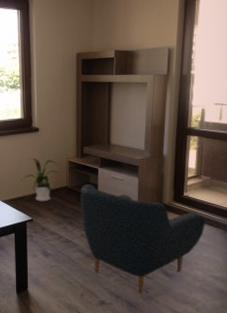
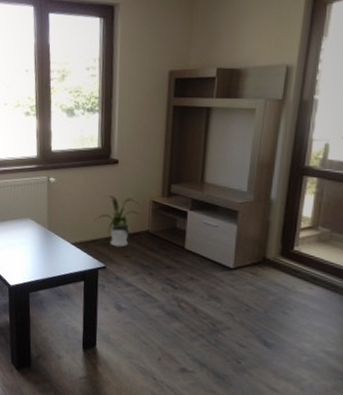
armchair: present [80,183,206,294] -> none [163,228,321,364]

